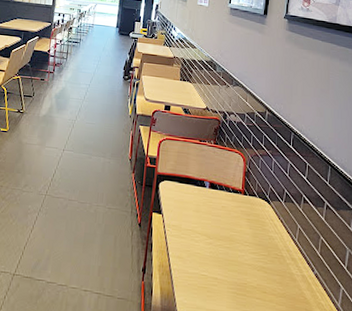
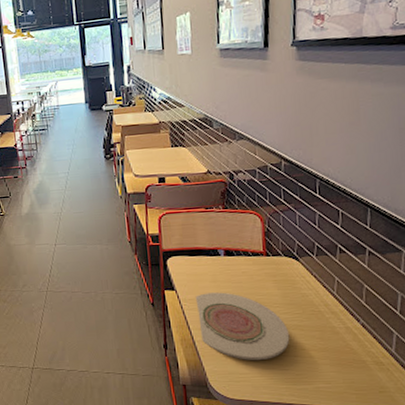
plate: none [177,221,255,298] -> present [195,292,290,360]

